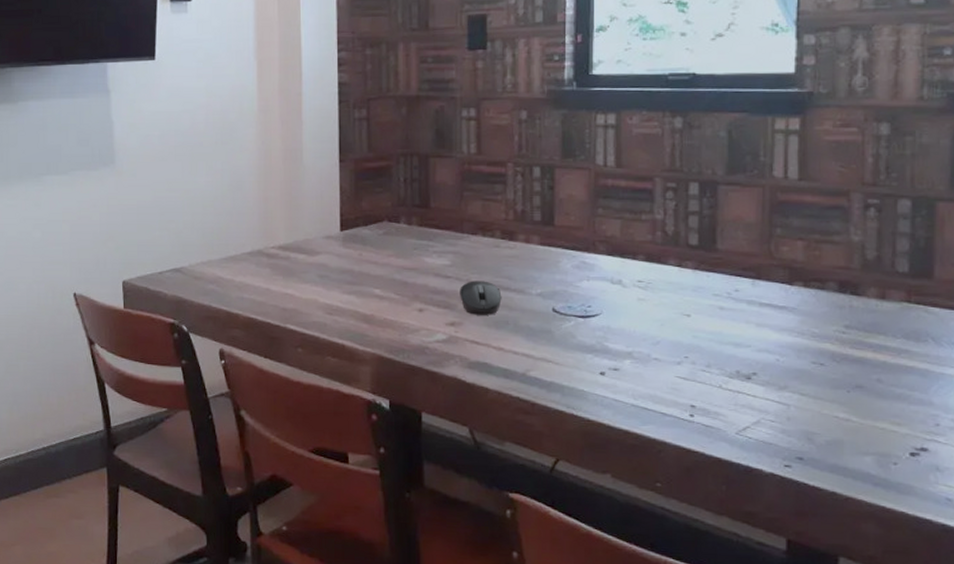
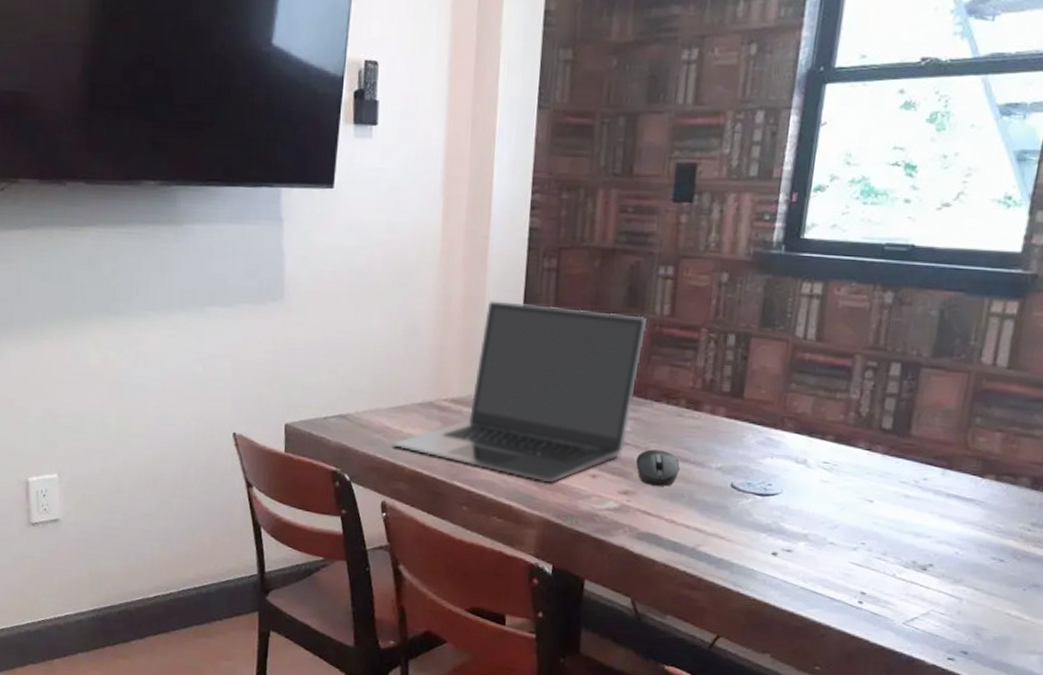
laptop: none [226,151,457,320] -> present [393,301,647,482]

